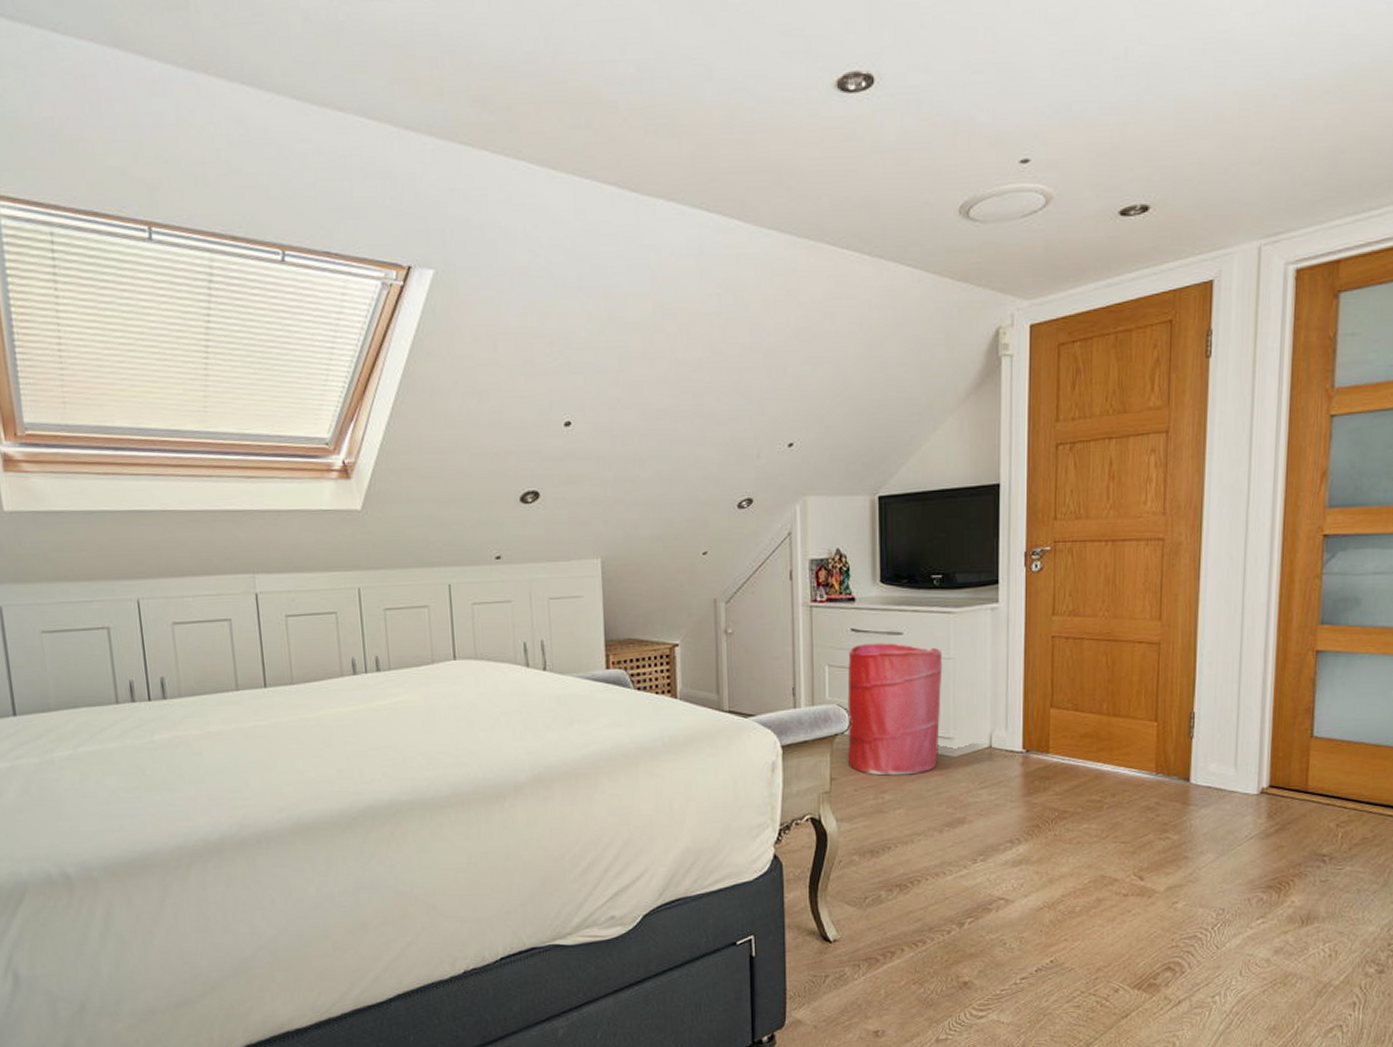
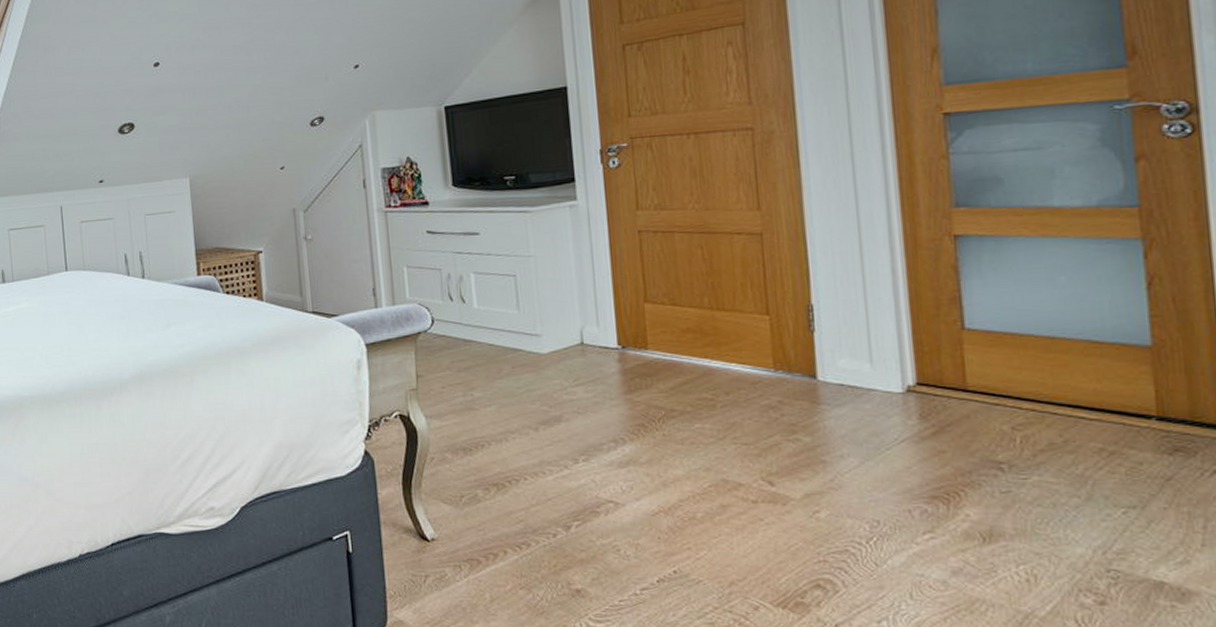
laundry hamper: present [847,643,943,776] -> none [425,243,527,373]

